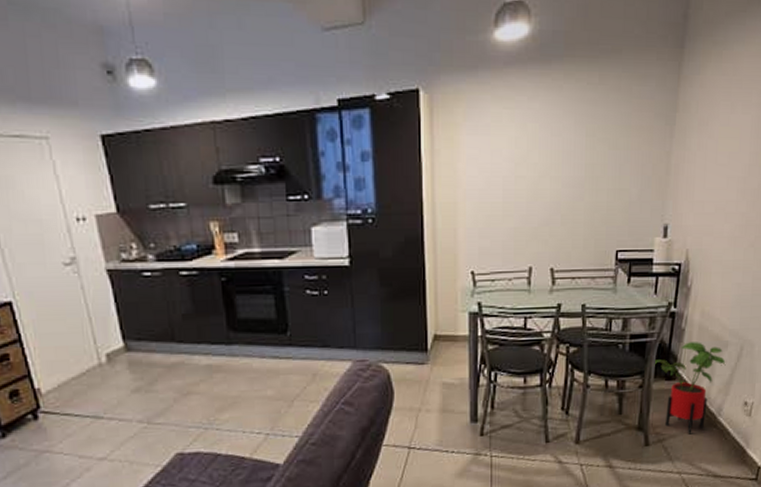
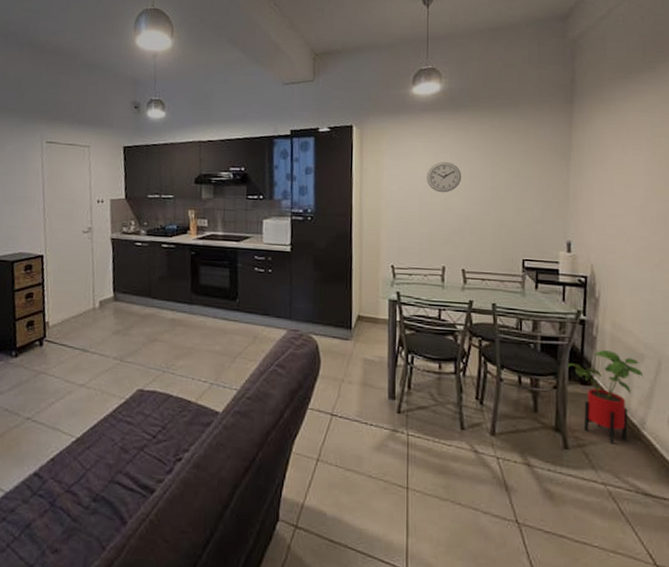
wall clock: none [512,135,553,176] -> present [426,162,462,193]

